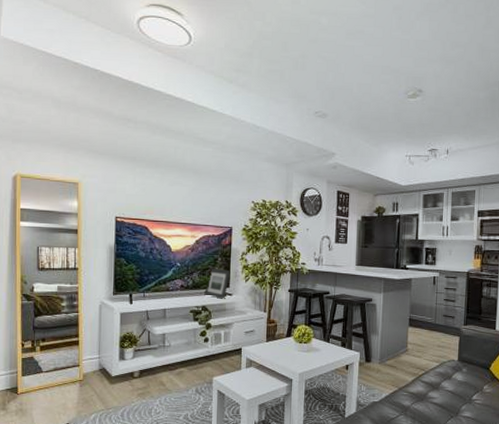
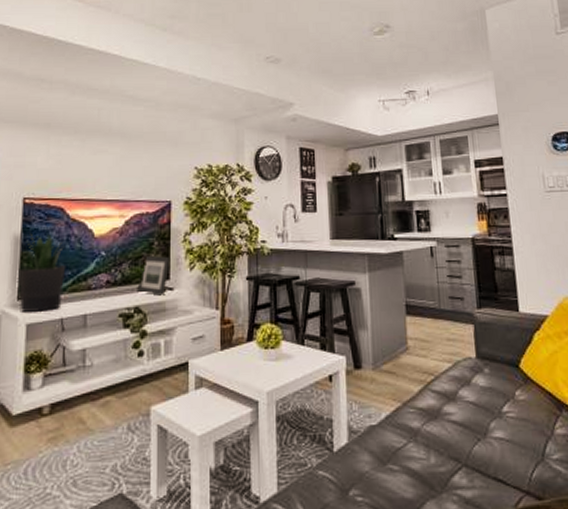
planter: none [113,245,150,305] -> present [18,233,66,314]

